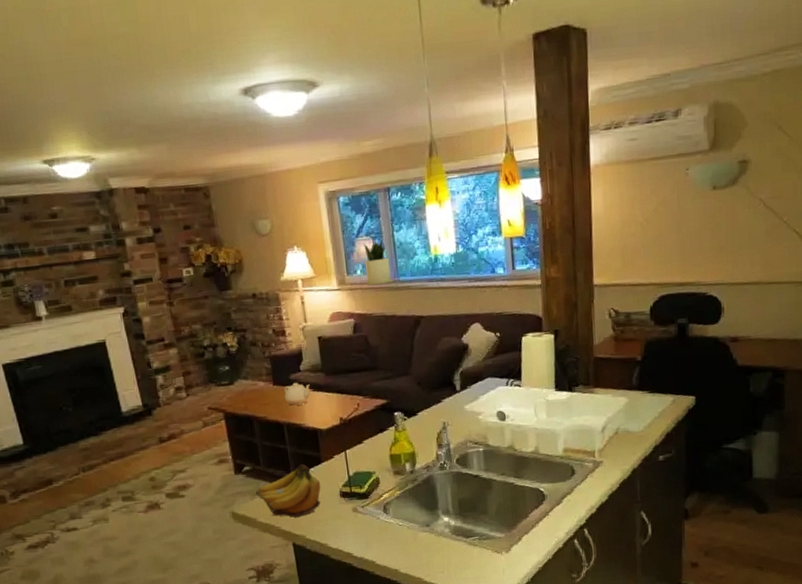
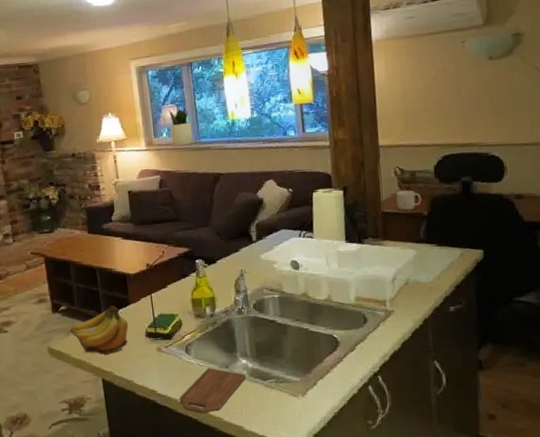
teapot: present [284,382,311,406] -> none [97,231,121,253]
cutting board: none [377,527,449,575] -> present [179,368,247,414]
mug: none [609,333,636,356] -> present [396,190,422,211]

